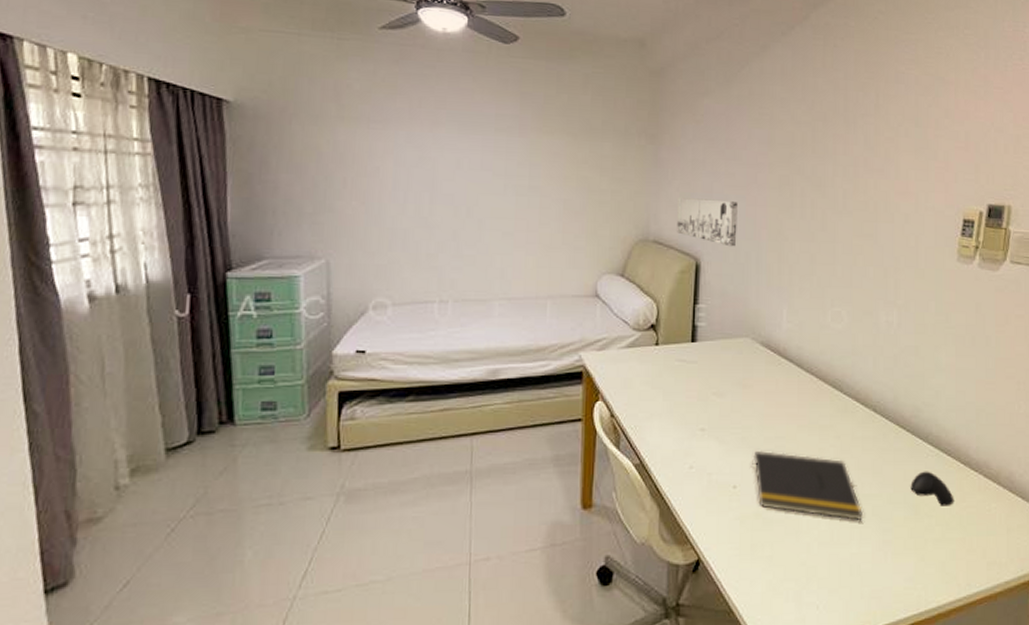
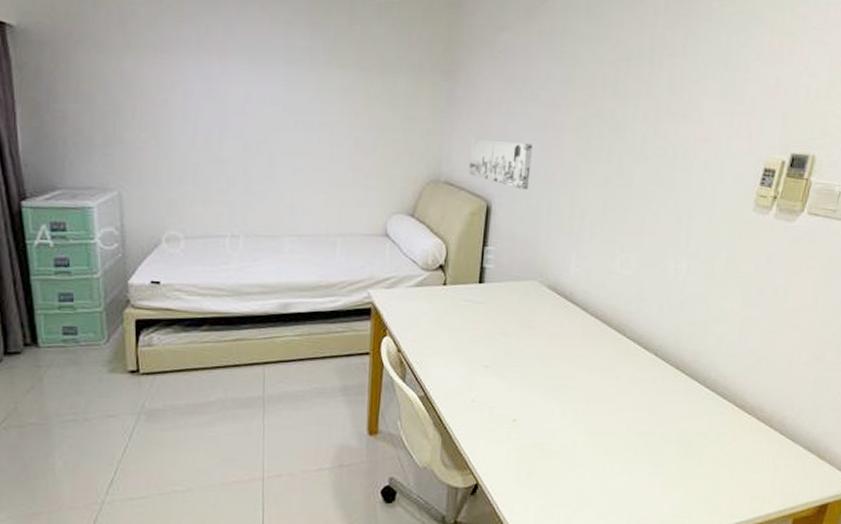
notepad: present [752,450,864,520] -> none [532,387,637,454]
computer mouse: present [910,471,954,506] -> none [684,412,726,445]

